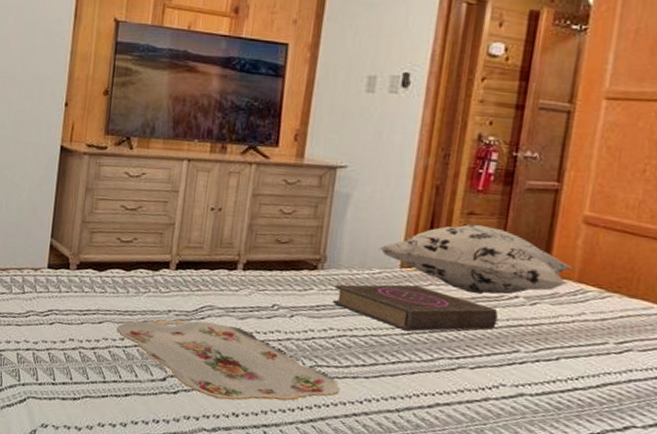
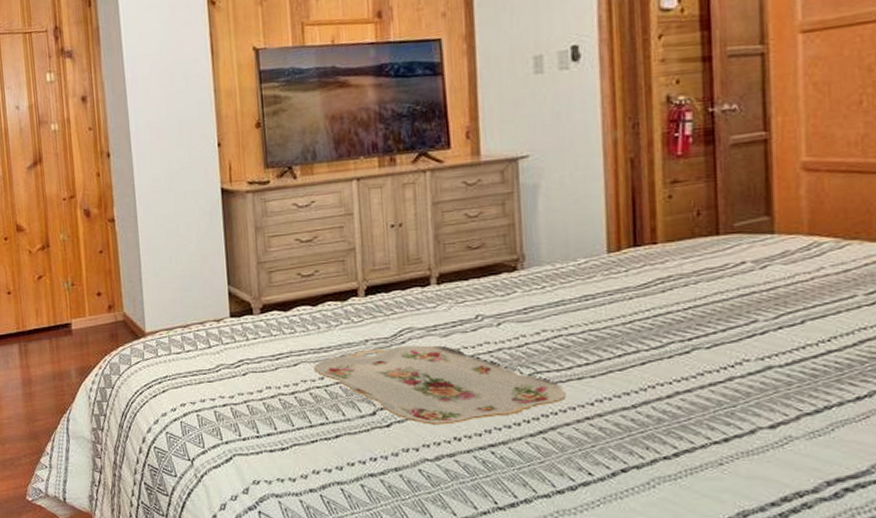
book: present [333,284,498,332] -> none [539,268,726,320]
decorative pillow: present [378,224,572,295] -> none [579,191,799,267]

